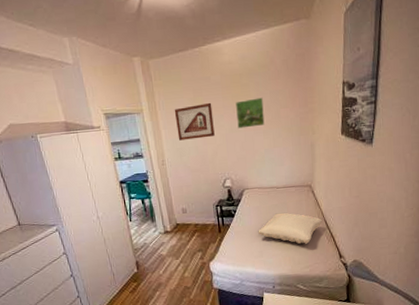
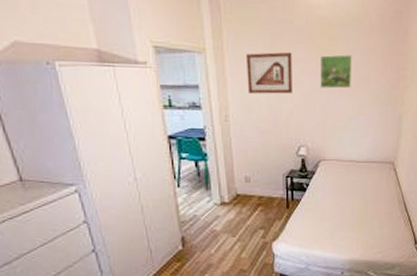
pillow: present [258,212,322,244] -> none [331,190,401,227]

